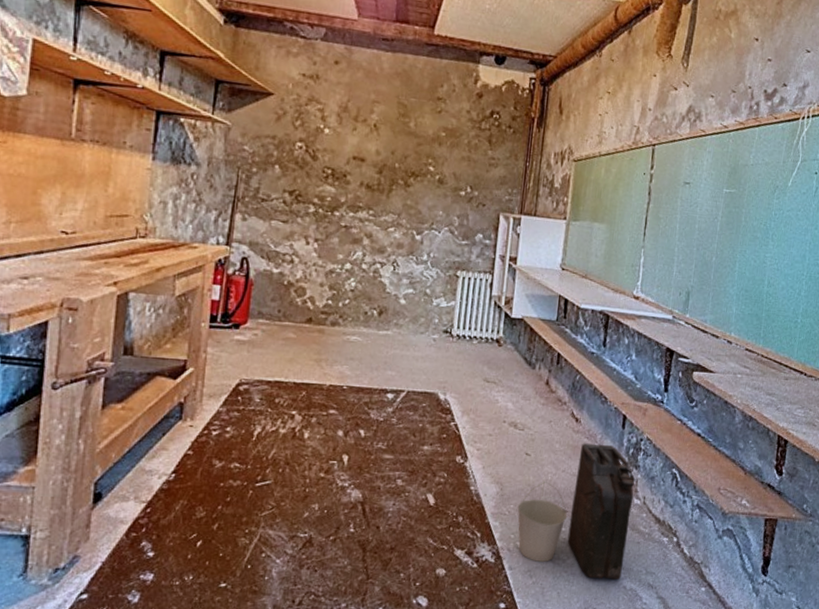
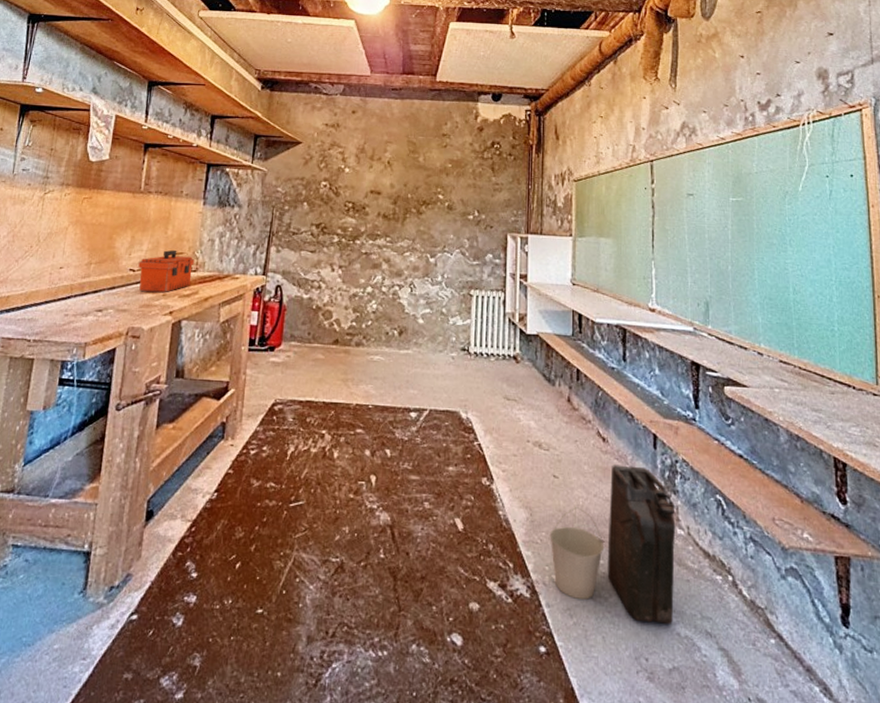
toolbox: none [72,211,143,260] -> present [138,249,195,292]

